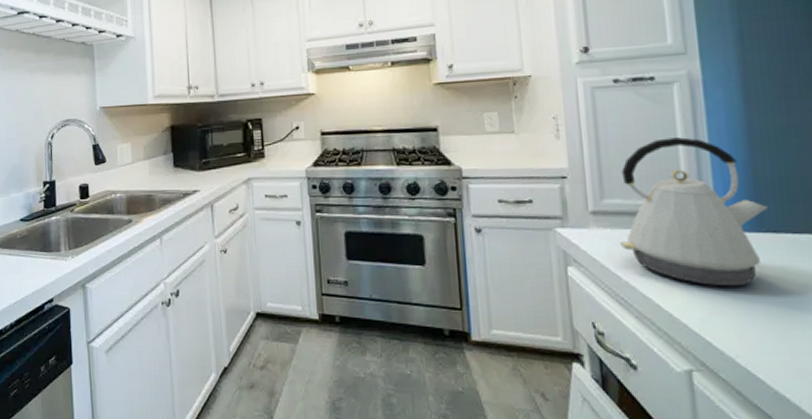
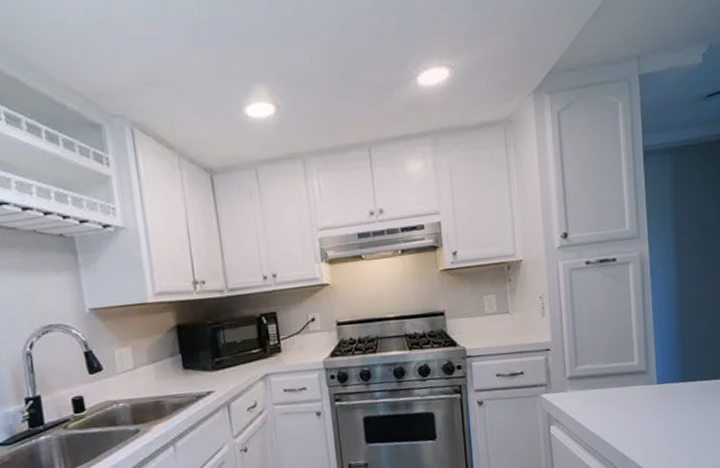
kettle: present [619,137,769,287] -> none [589,309,691,429]

